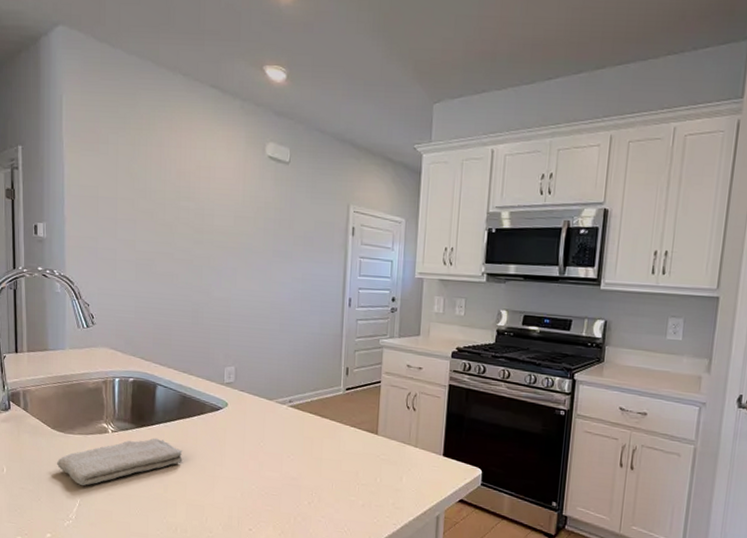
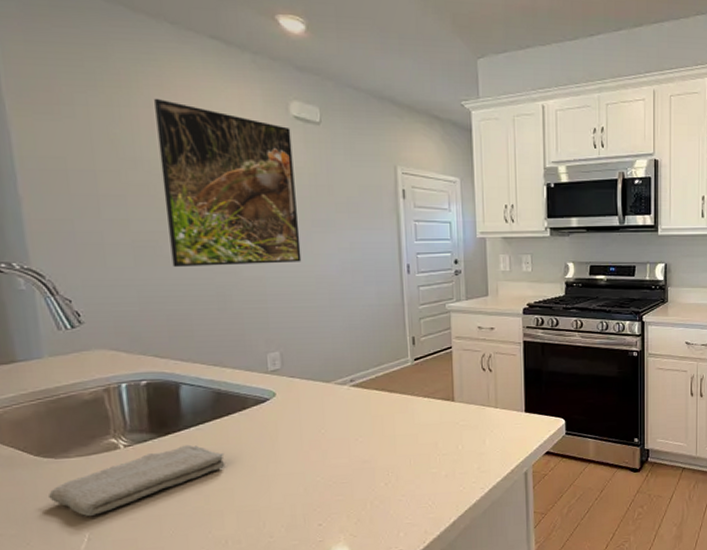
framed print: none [162,138,265,288] -> present [154,98,302,268]

